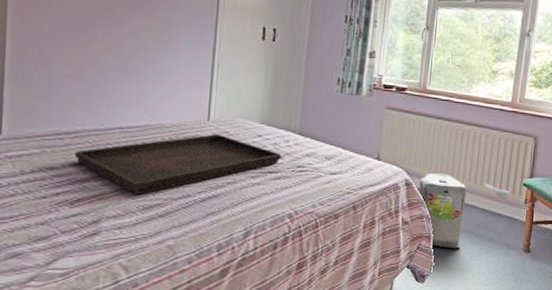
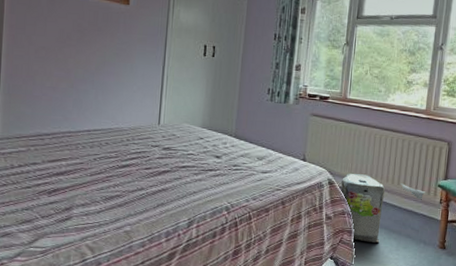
serving tray: present [75,134,282,194] -> none [53,136,220,187]

